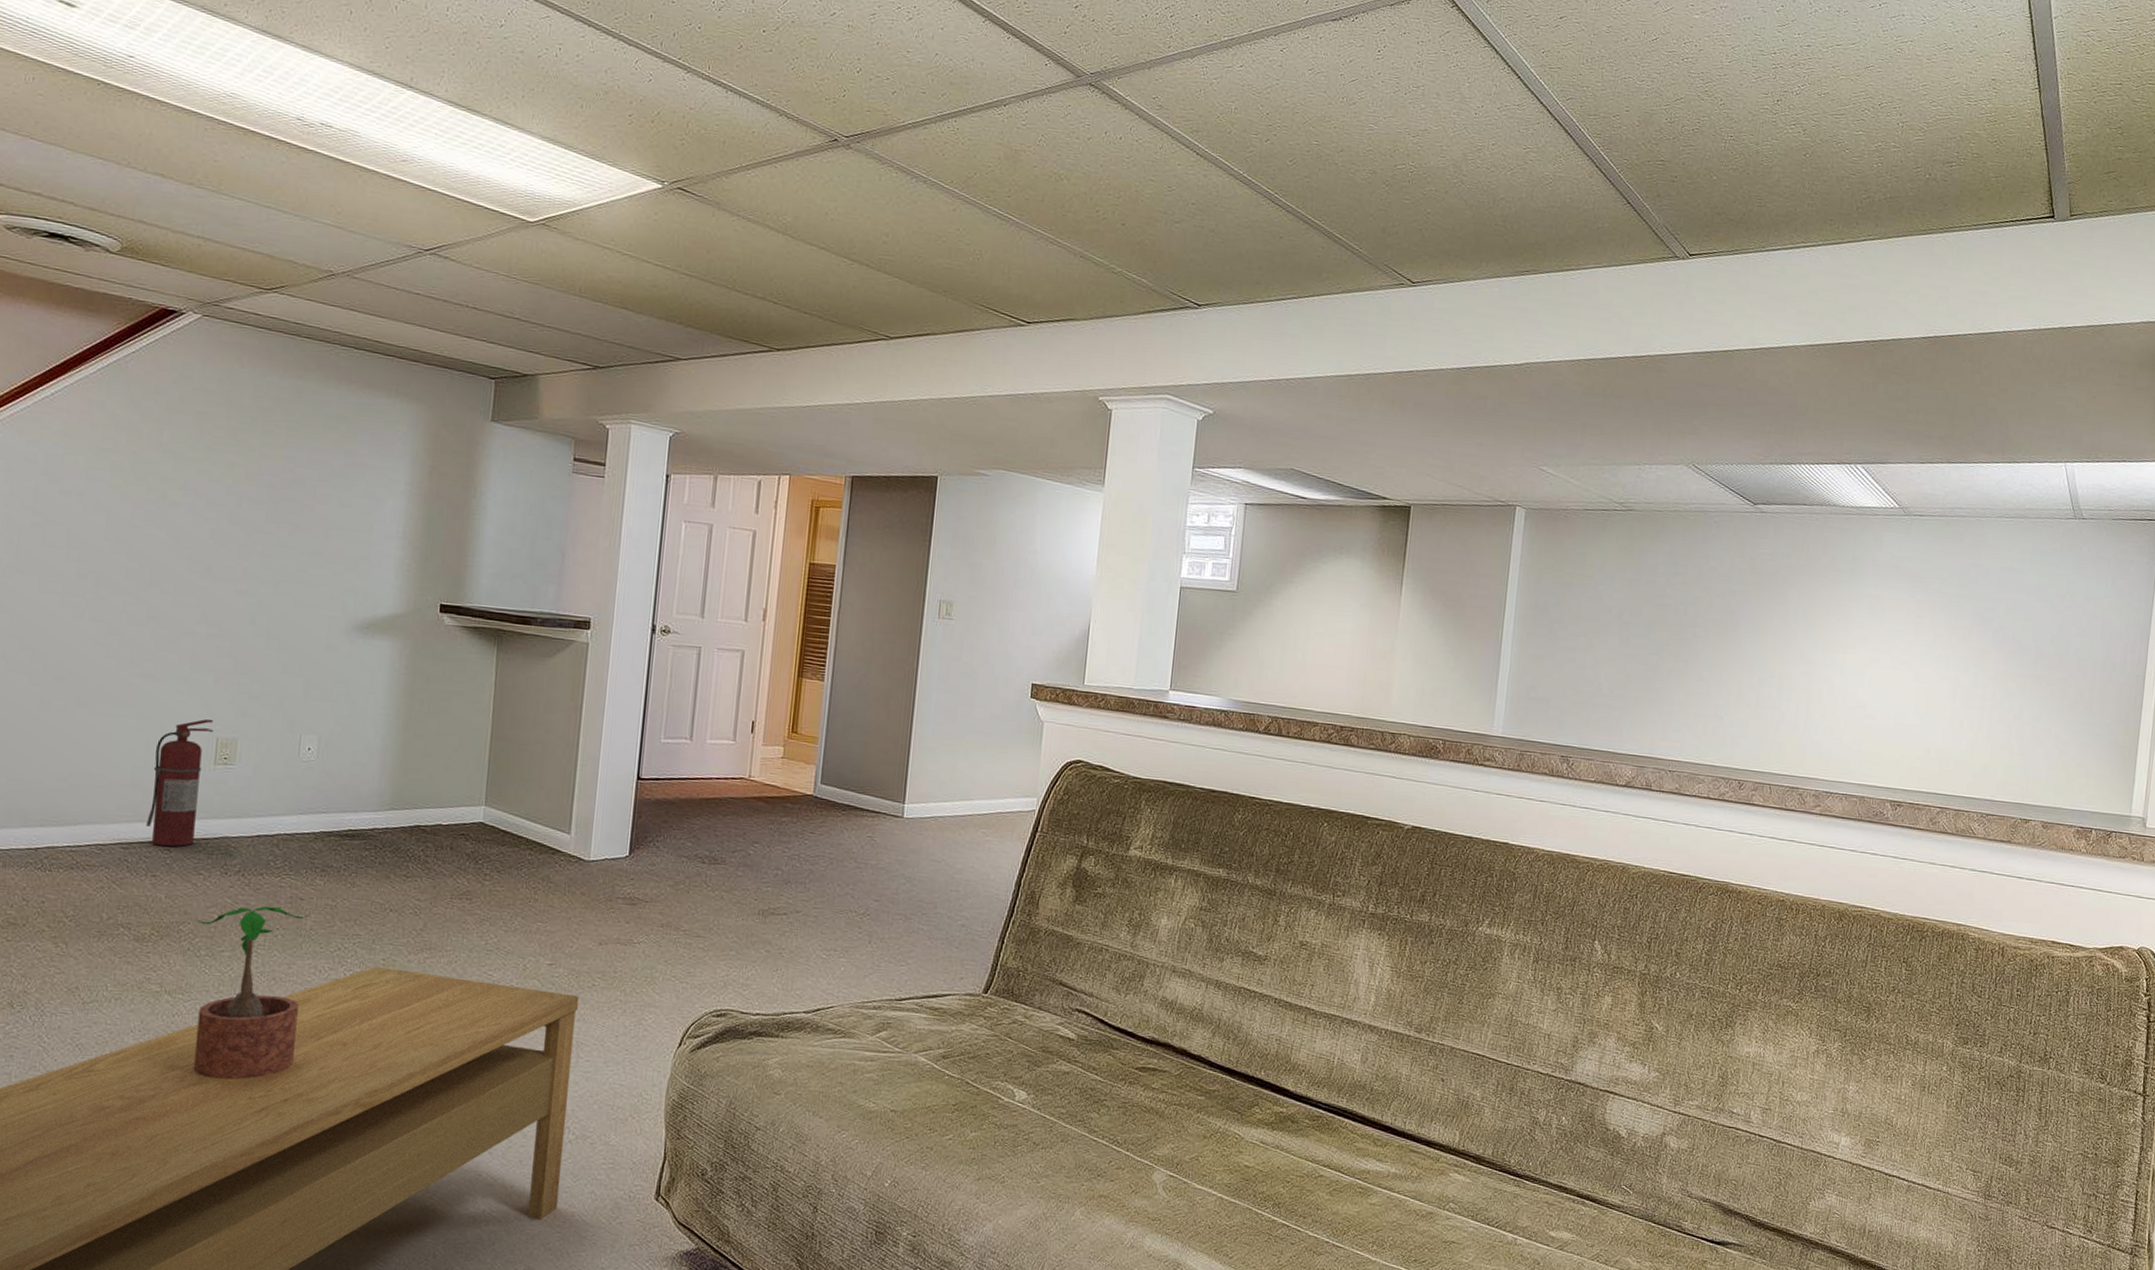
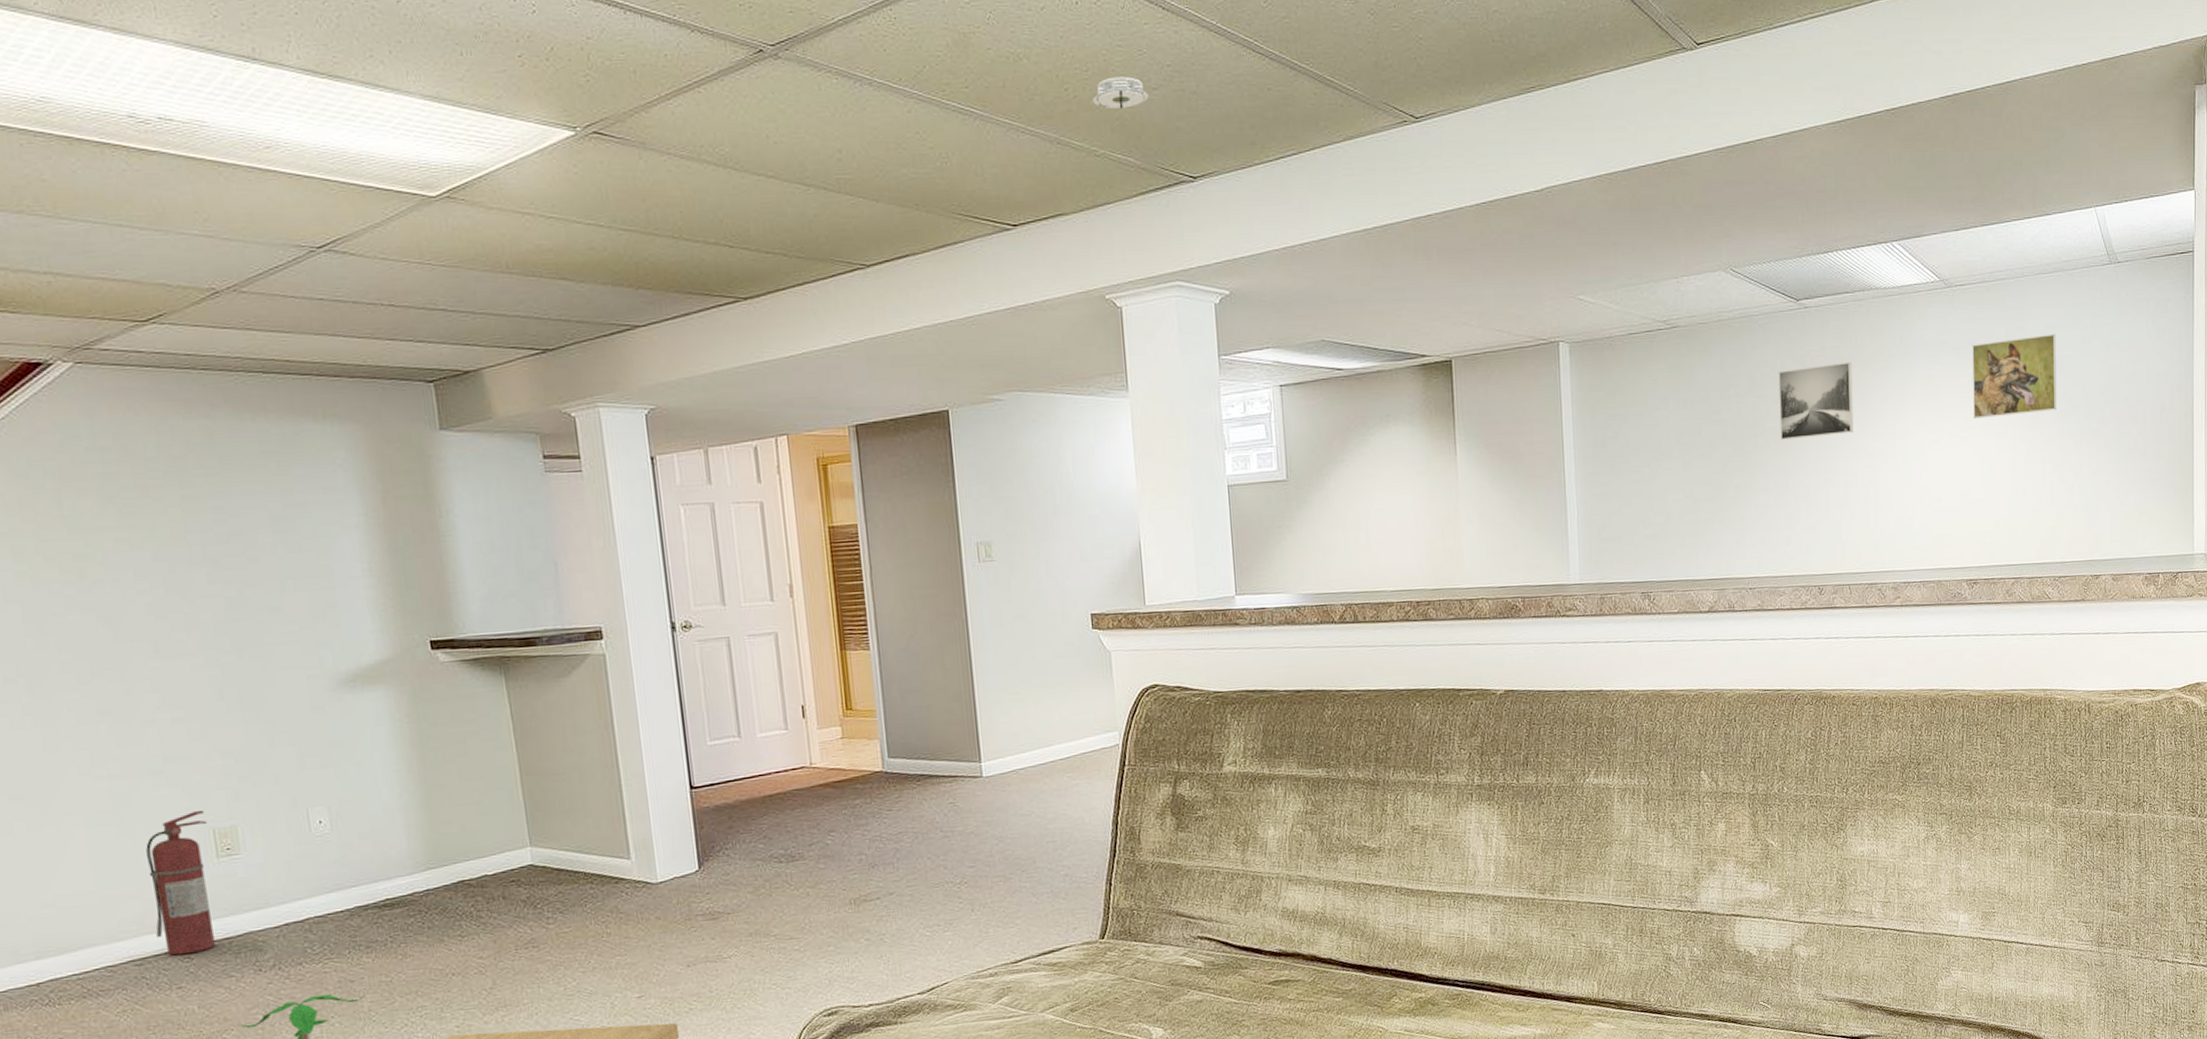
smoke detector: none [1117,206,1171,236] -> present [1092,77,1150,112]
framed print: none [1720,567,1801,638] -> present [1778,361,1854,441]
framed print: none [1917,573,2011,651] -> present [1972,333,2057,419]

